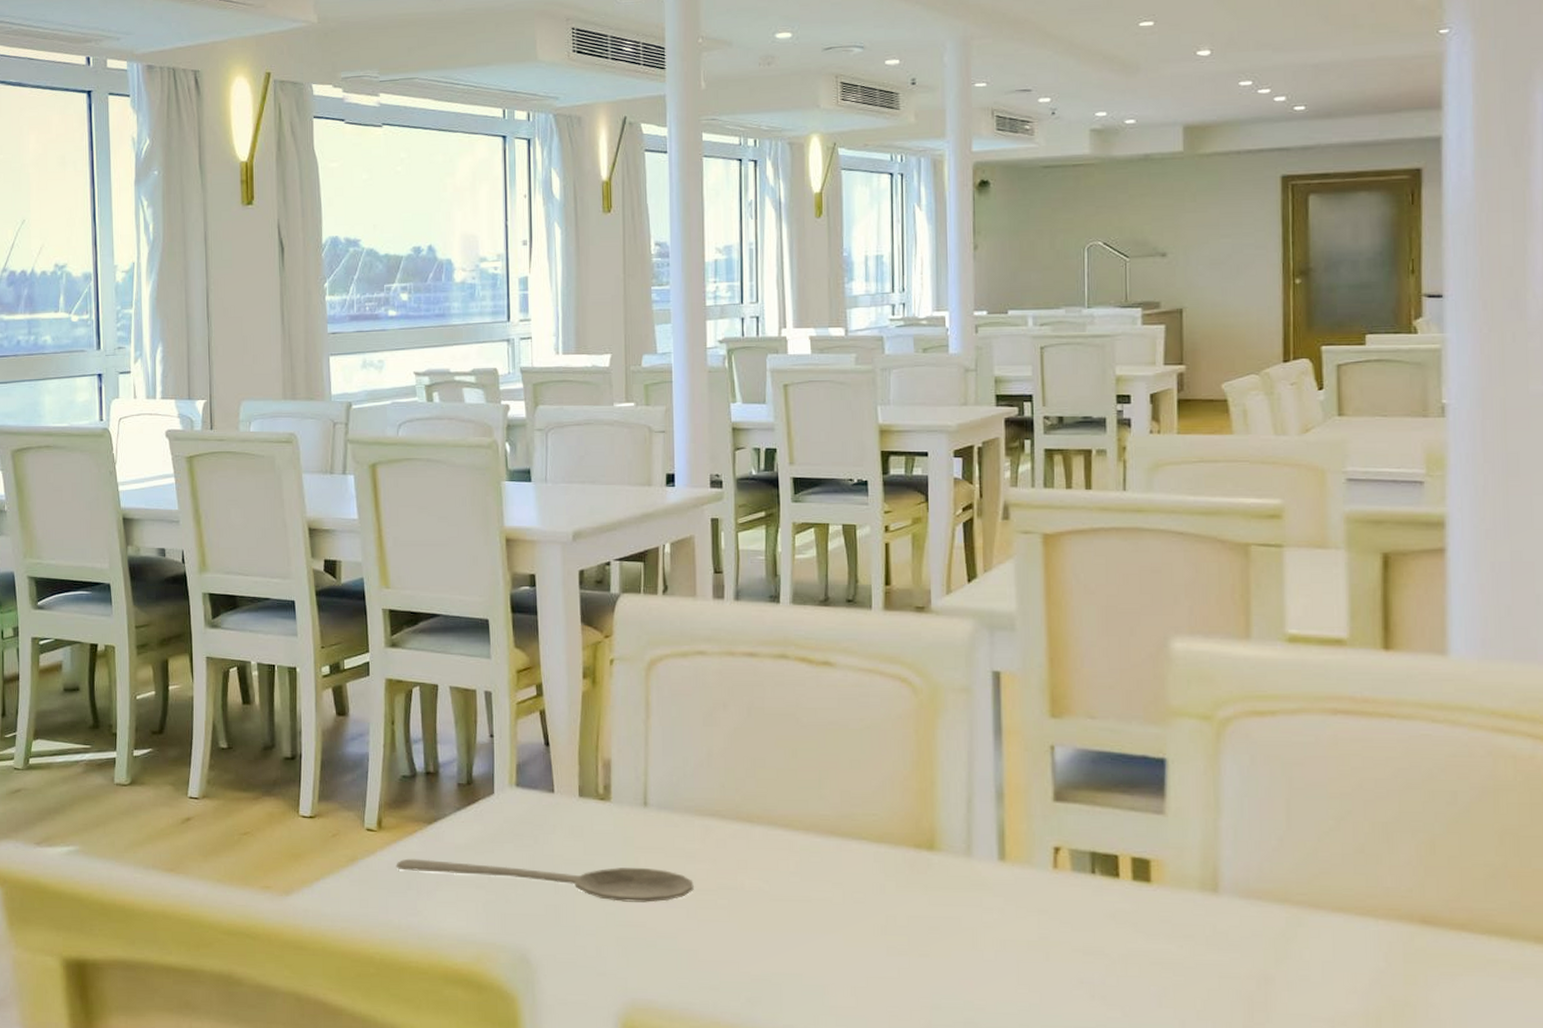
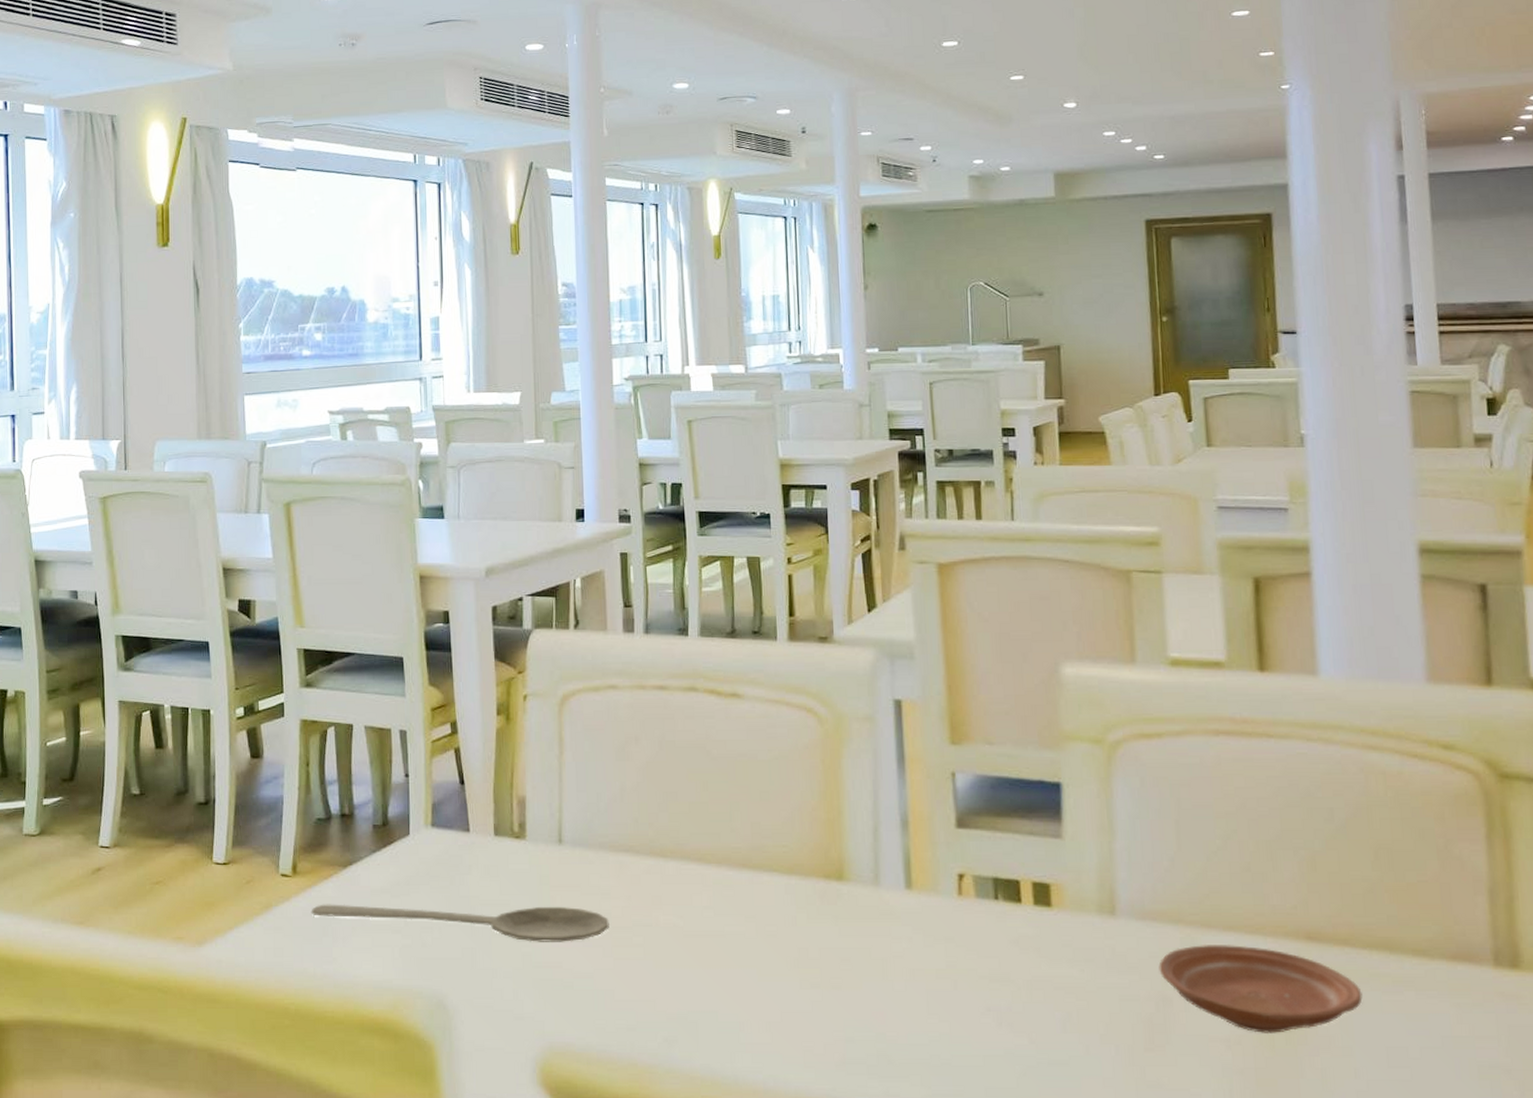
plate: none [1262,925,1478,1016] -> present [1158,945,1363,1033]

